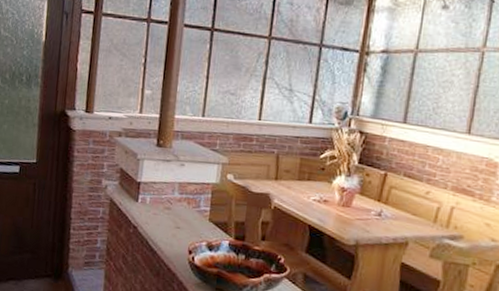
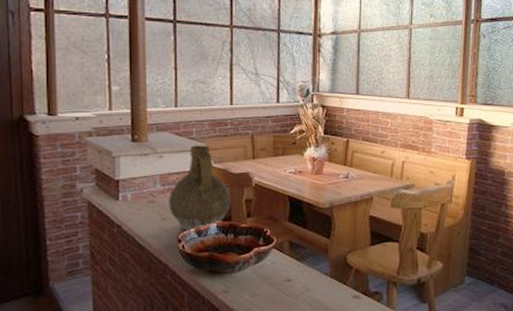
ceramic jug: none [184,157,247,244] -> present [169,145,231,231]

